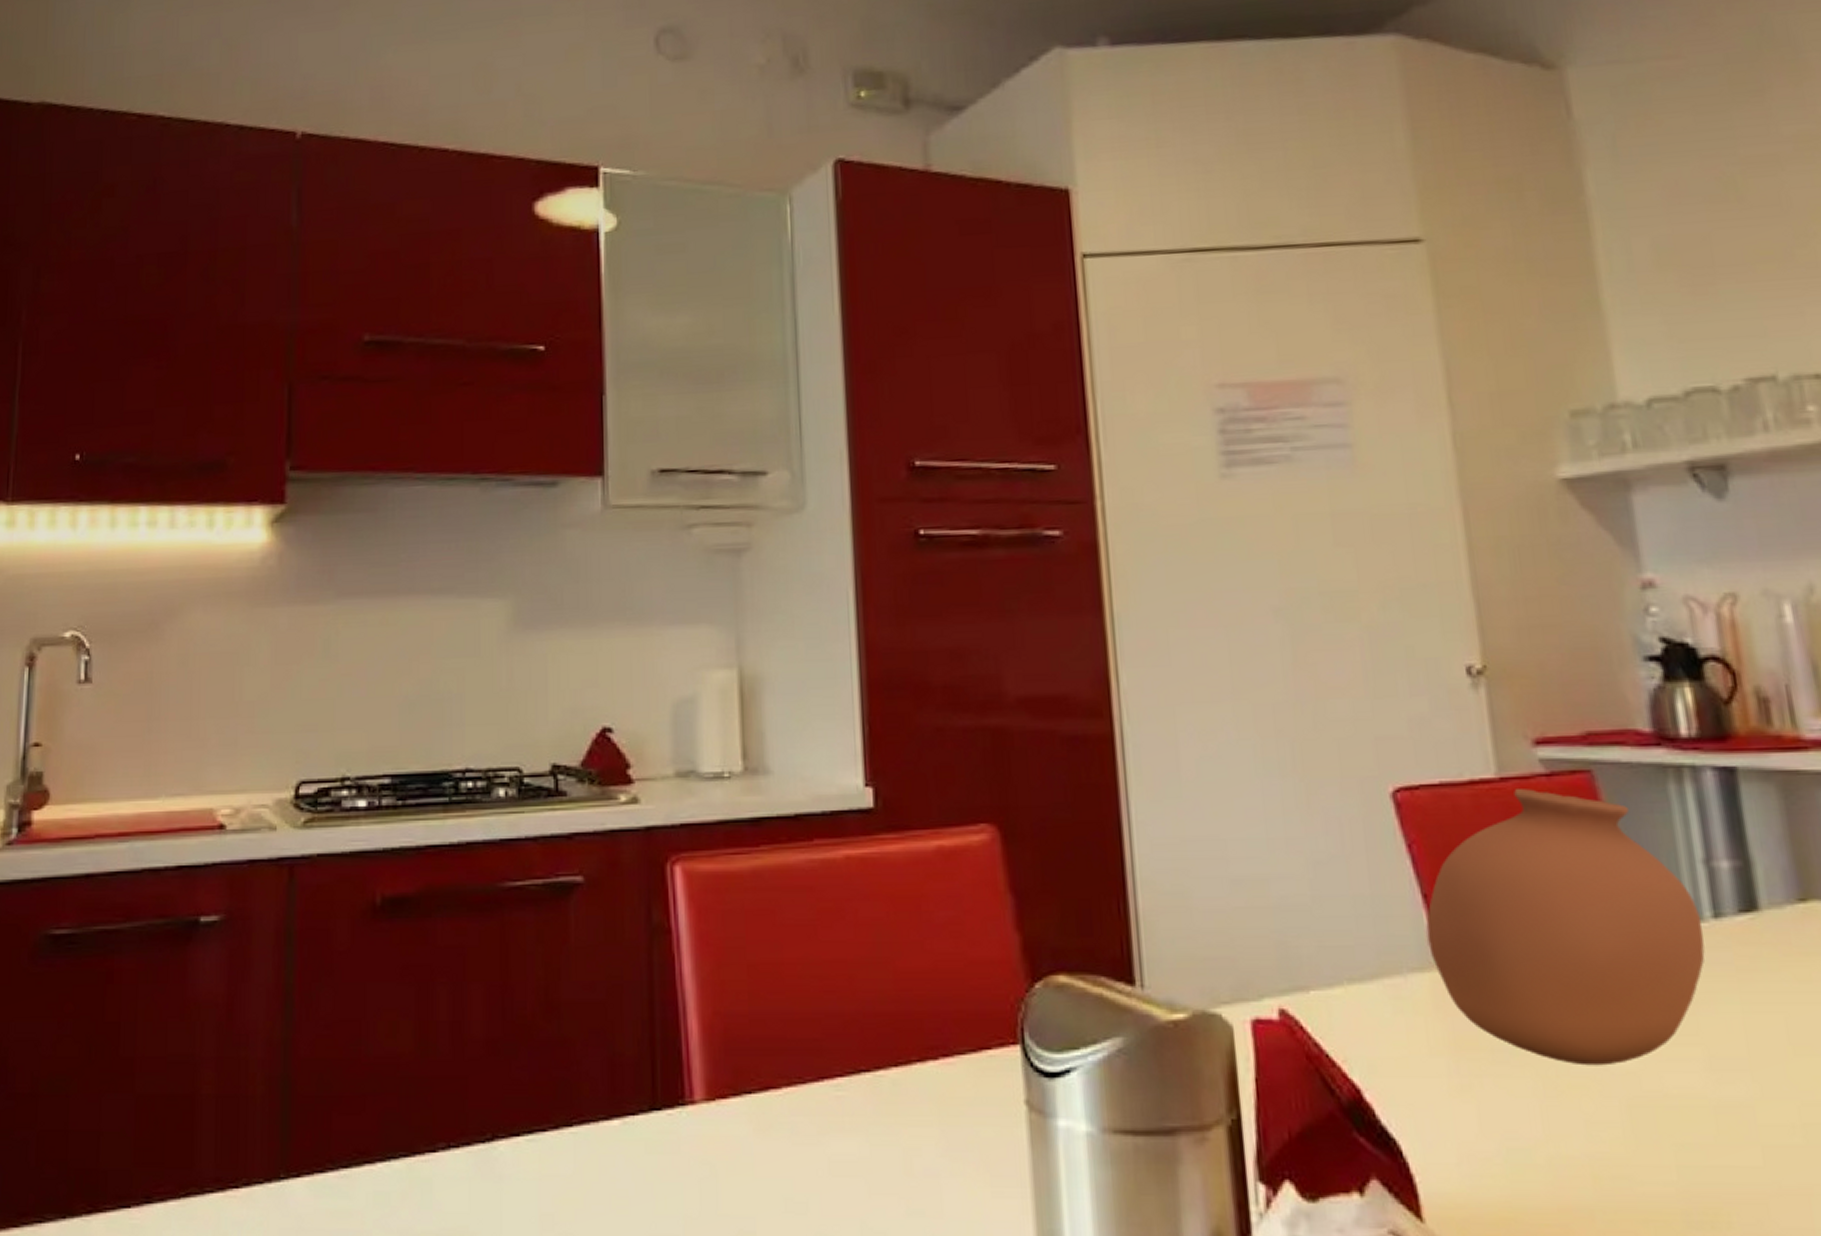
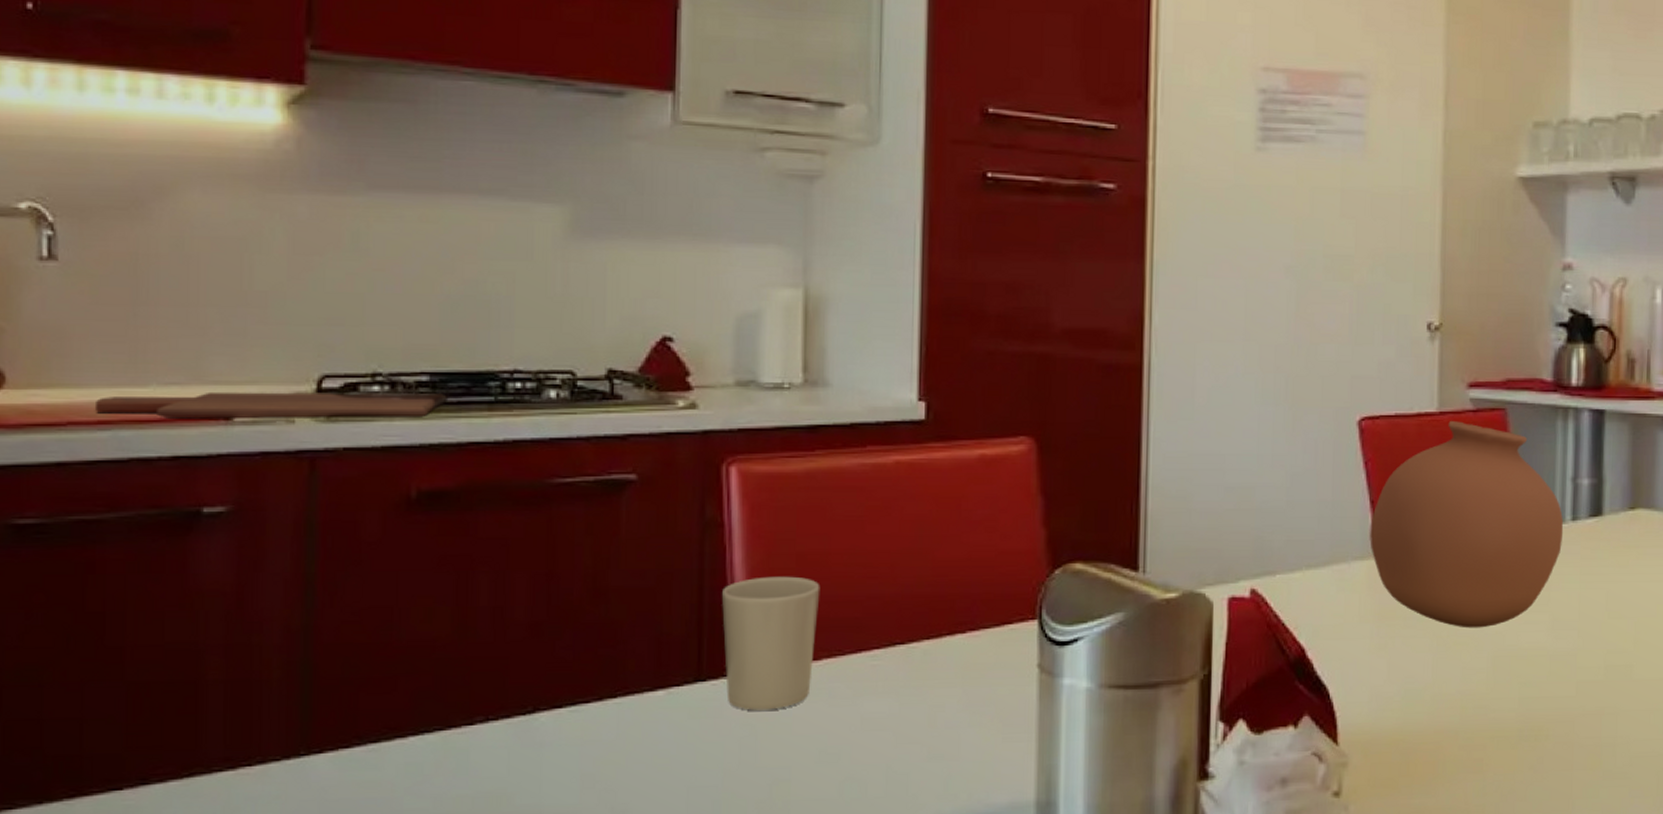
cutting board: none [117,796,407,829] -> present [96,391,447,419]
mug: none [672,989,775,1147] -> present [721,576,820,711]

